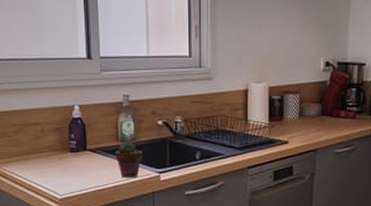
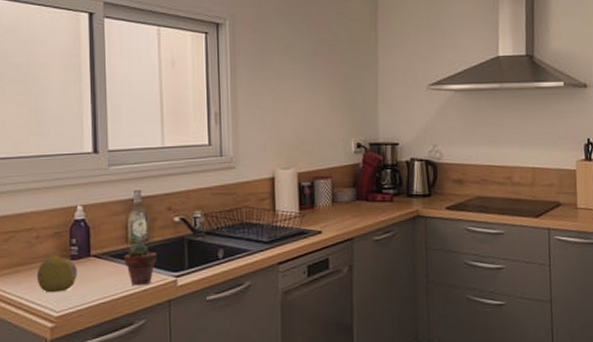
fruit: none [42,148,76,179] -> present [36,255,78,293]

